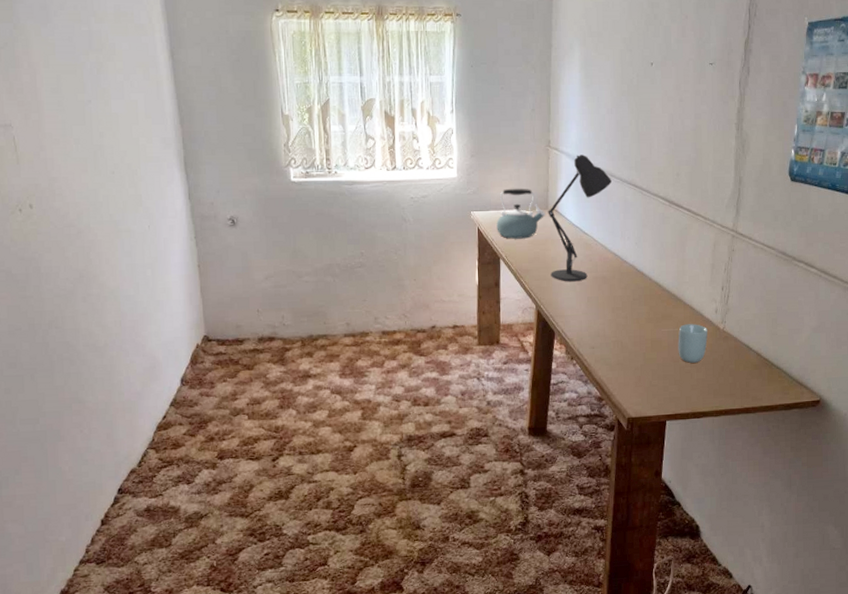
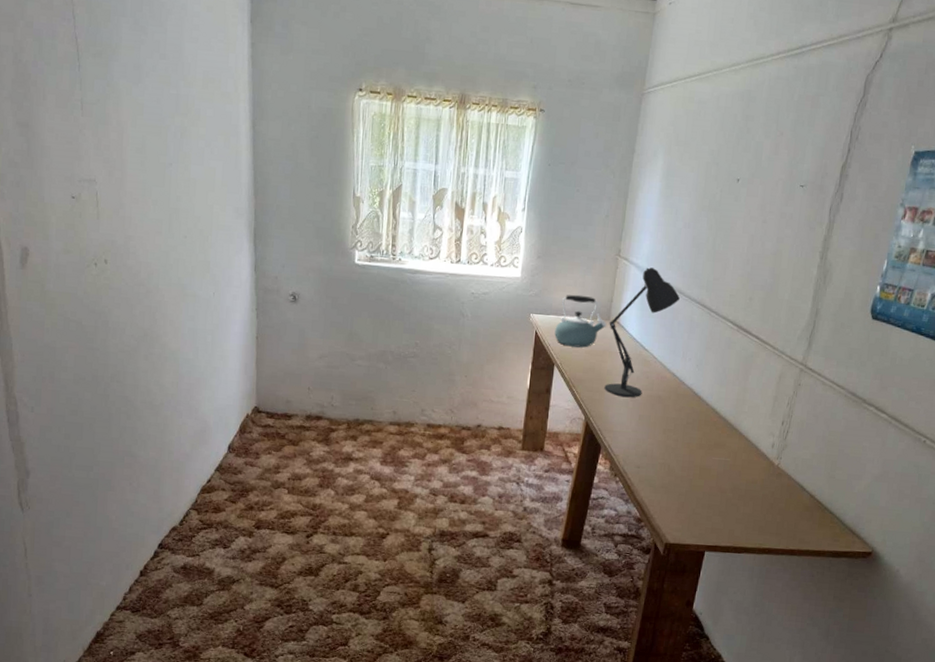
cup: present [678,324,708,363] -> none [726,455,761,496]

